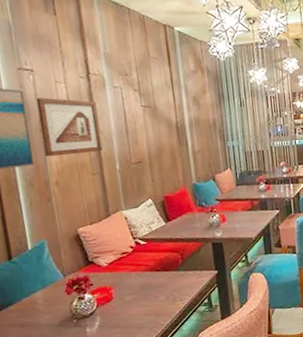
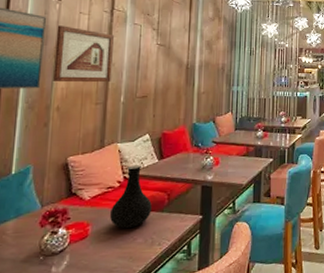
vase: none [129,229,168,289] -> present [110,165,152,228]

